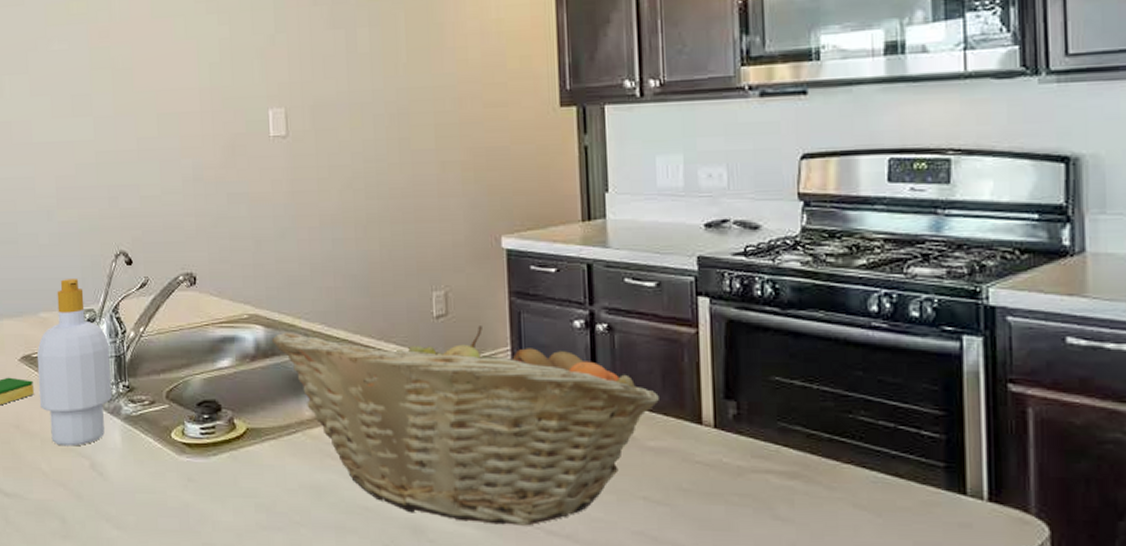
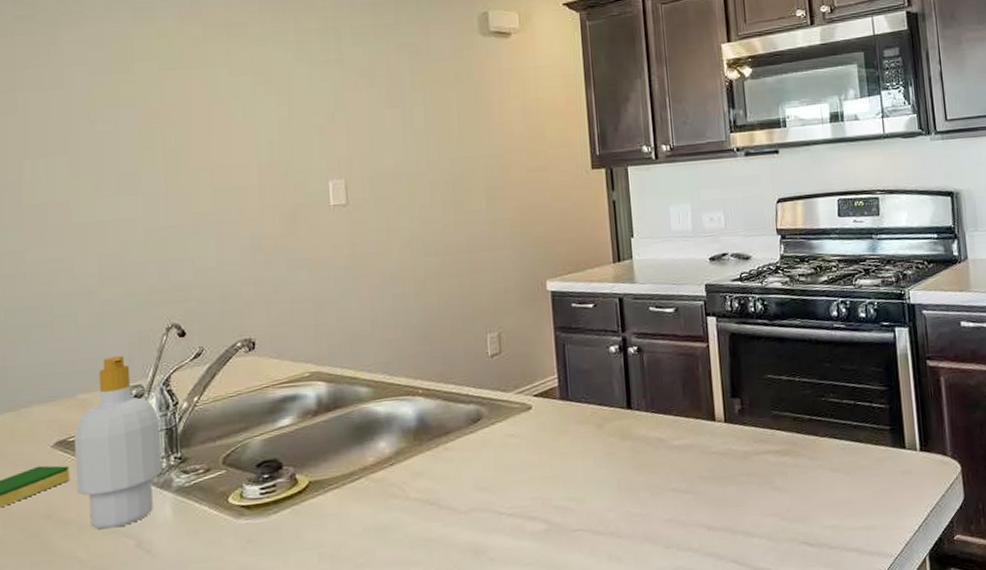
fruit basket: present [271,326,661,526] -> none [333,359,682,537]

